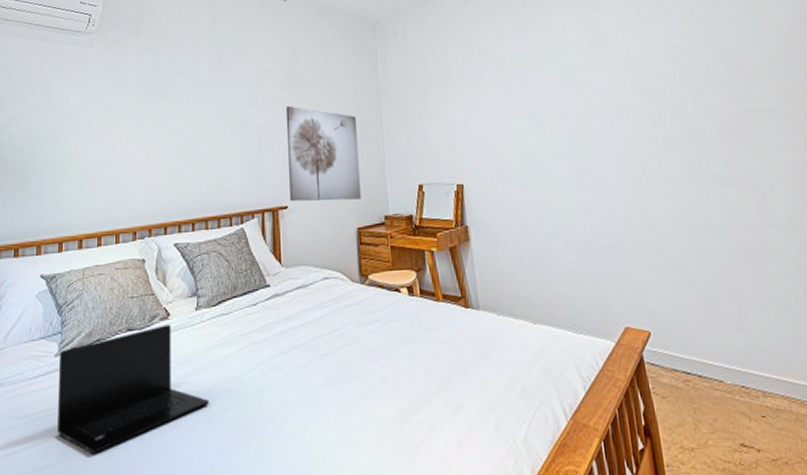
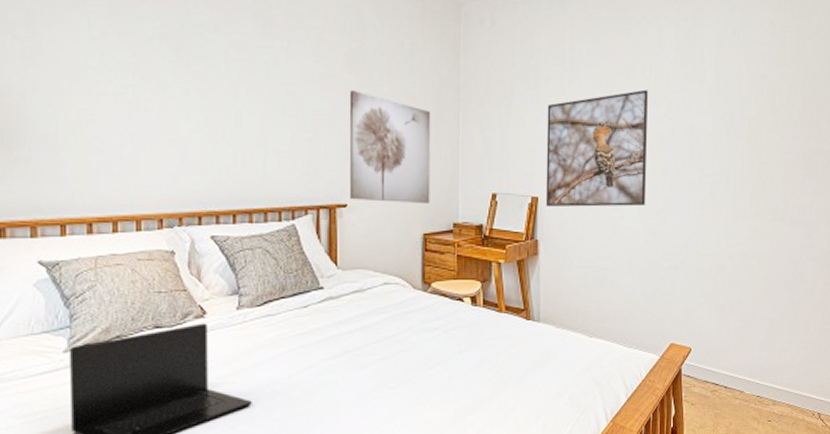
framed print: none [462,73,574,193] -> present [545,89,648,208]

